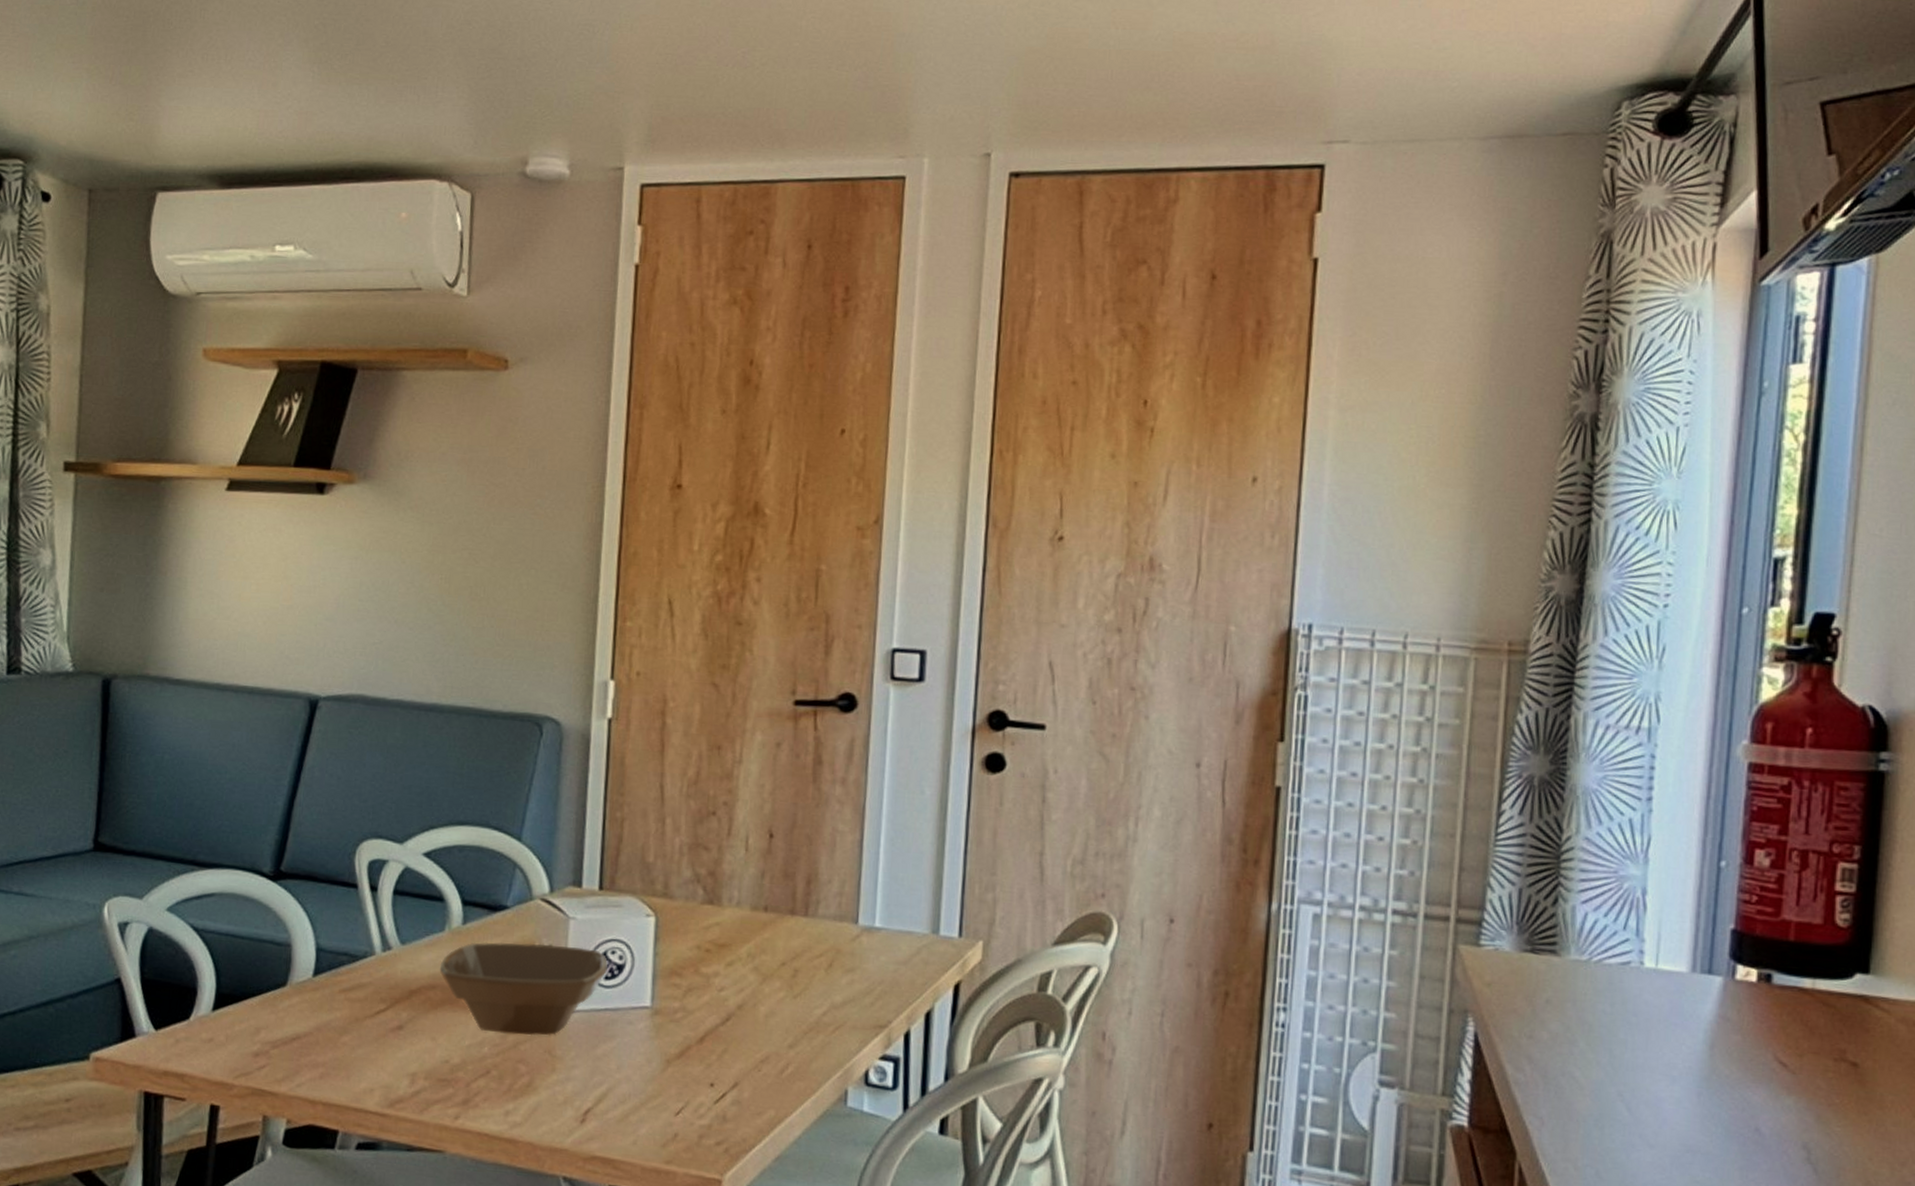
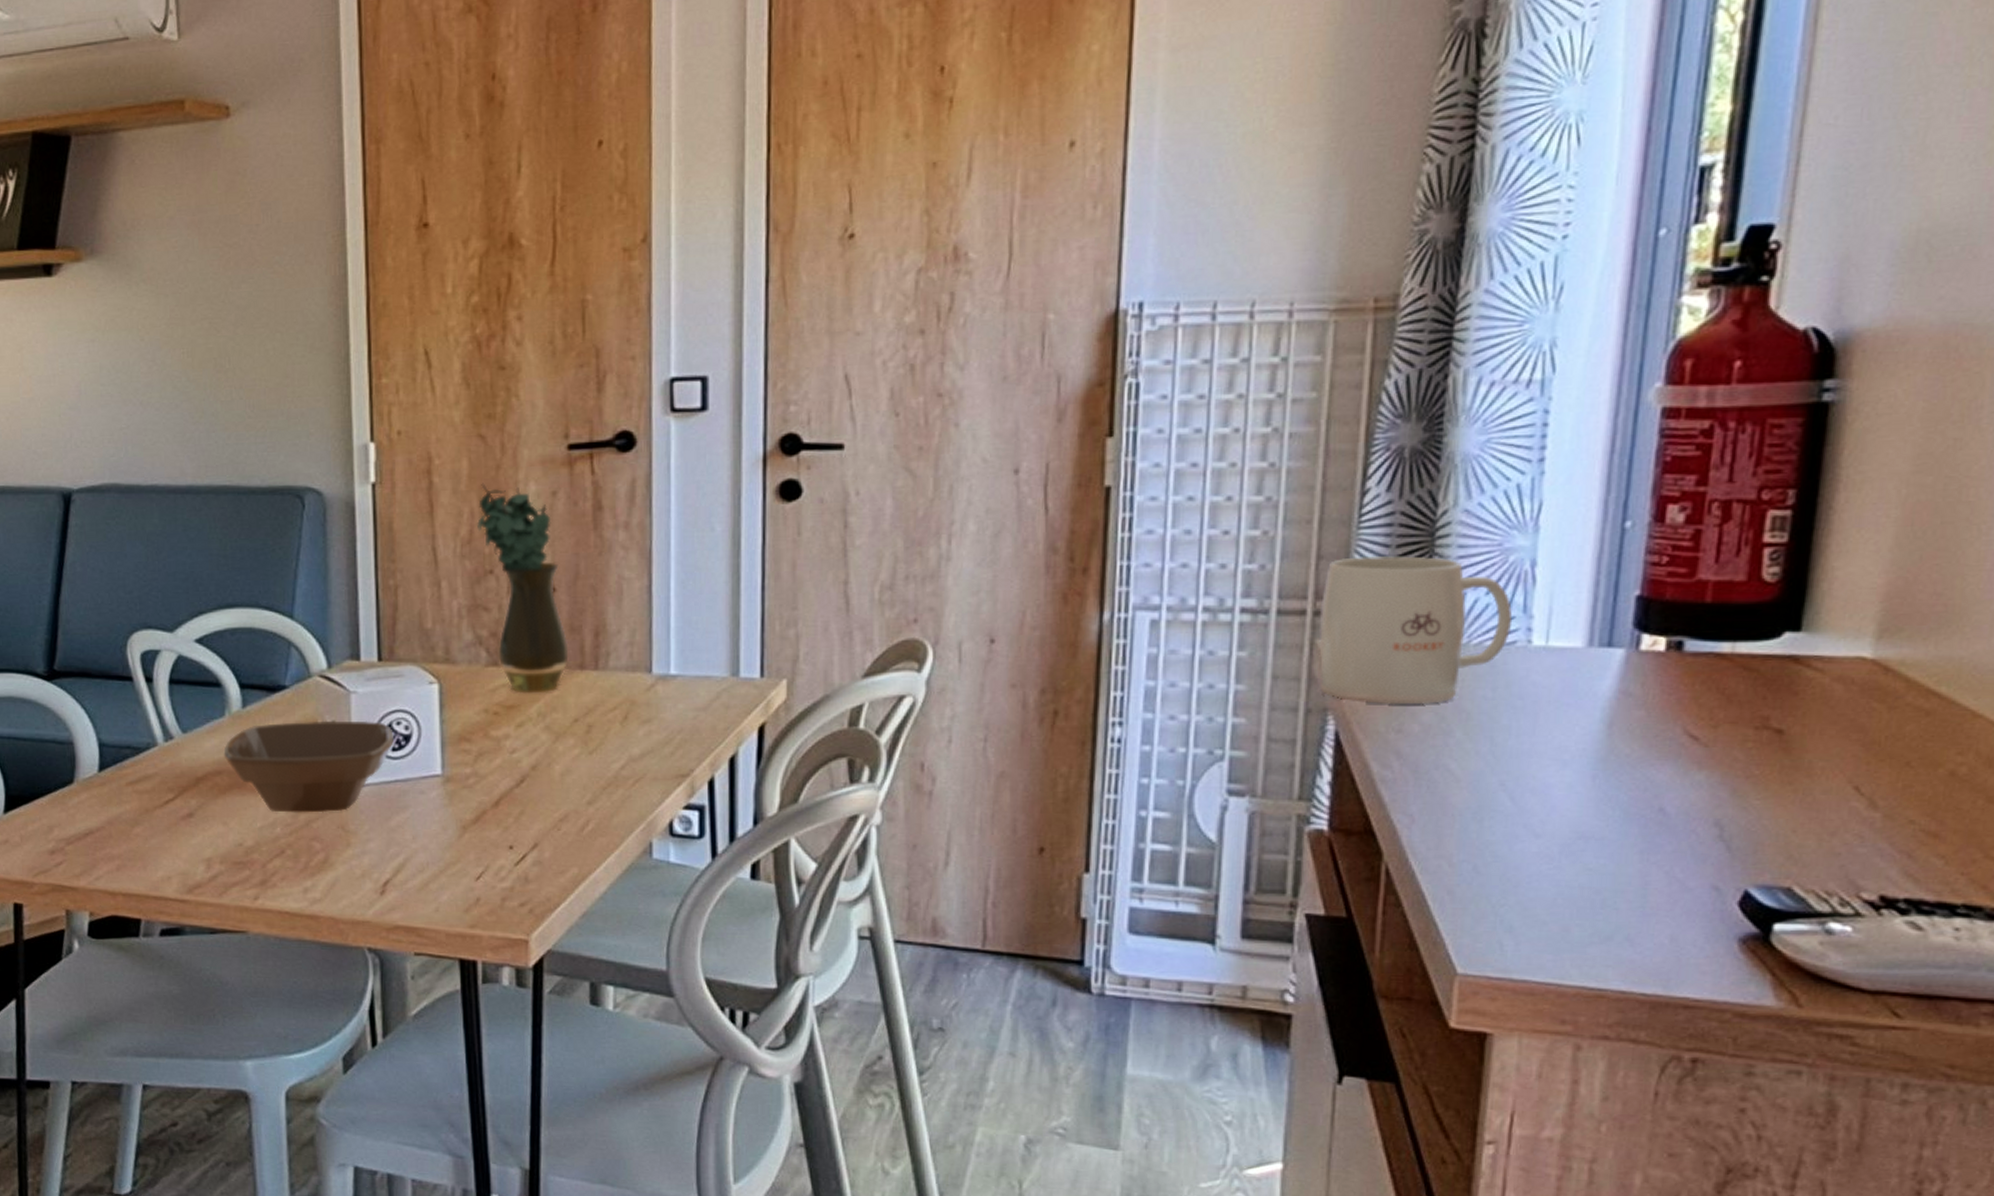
vase: none [704,728,782,935] -> present [477,483,569,694]
mug: none [1461,872,1627,1014] -> present [1319,556,1513,705]

